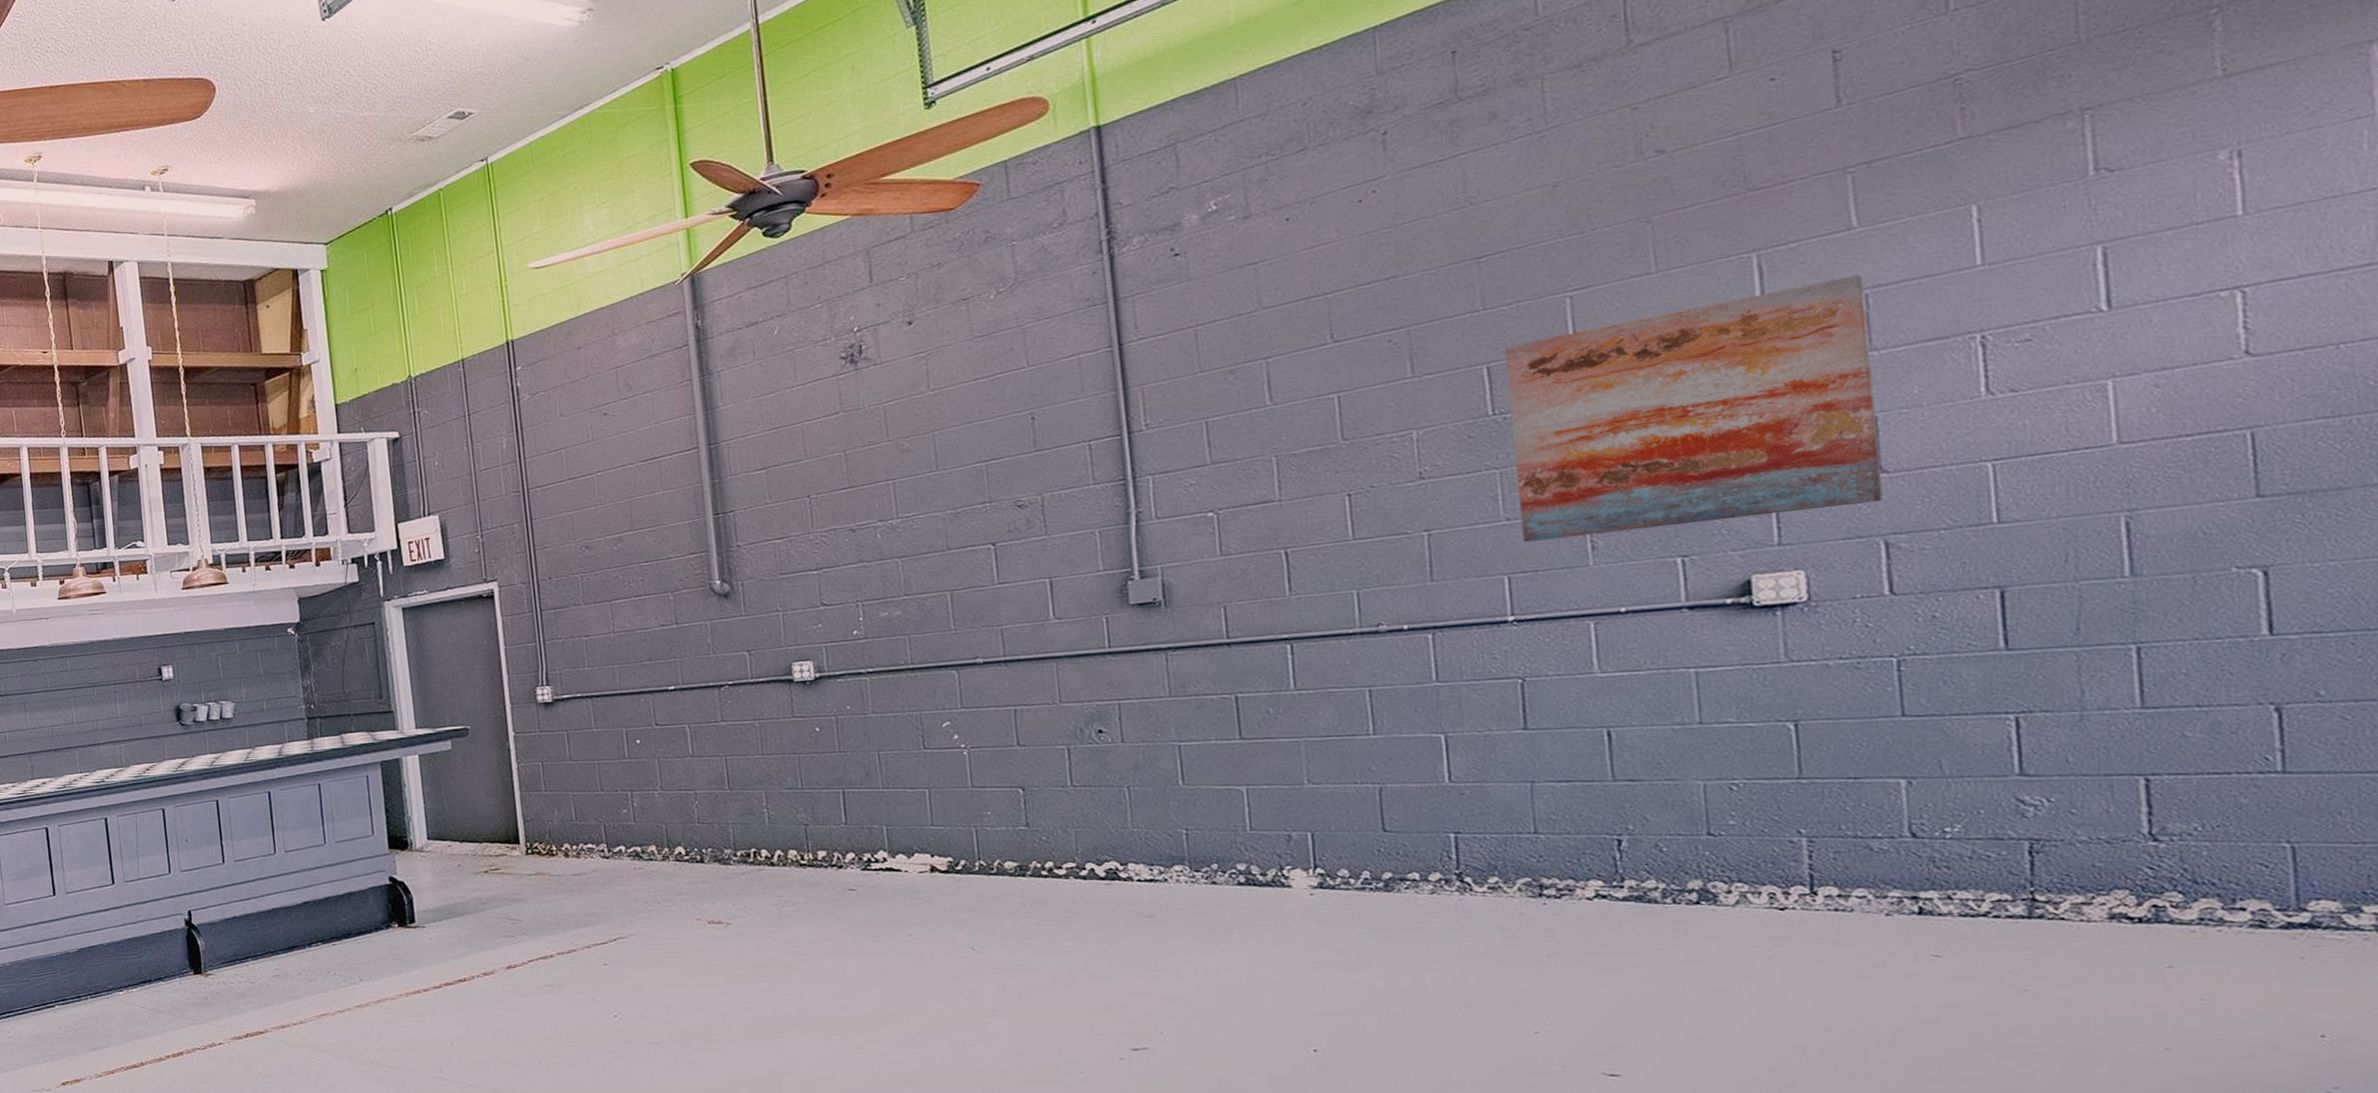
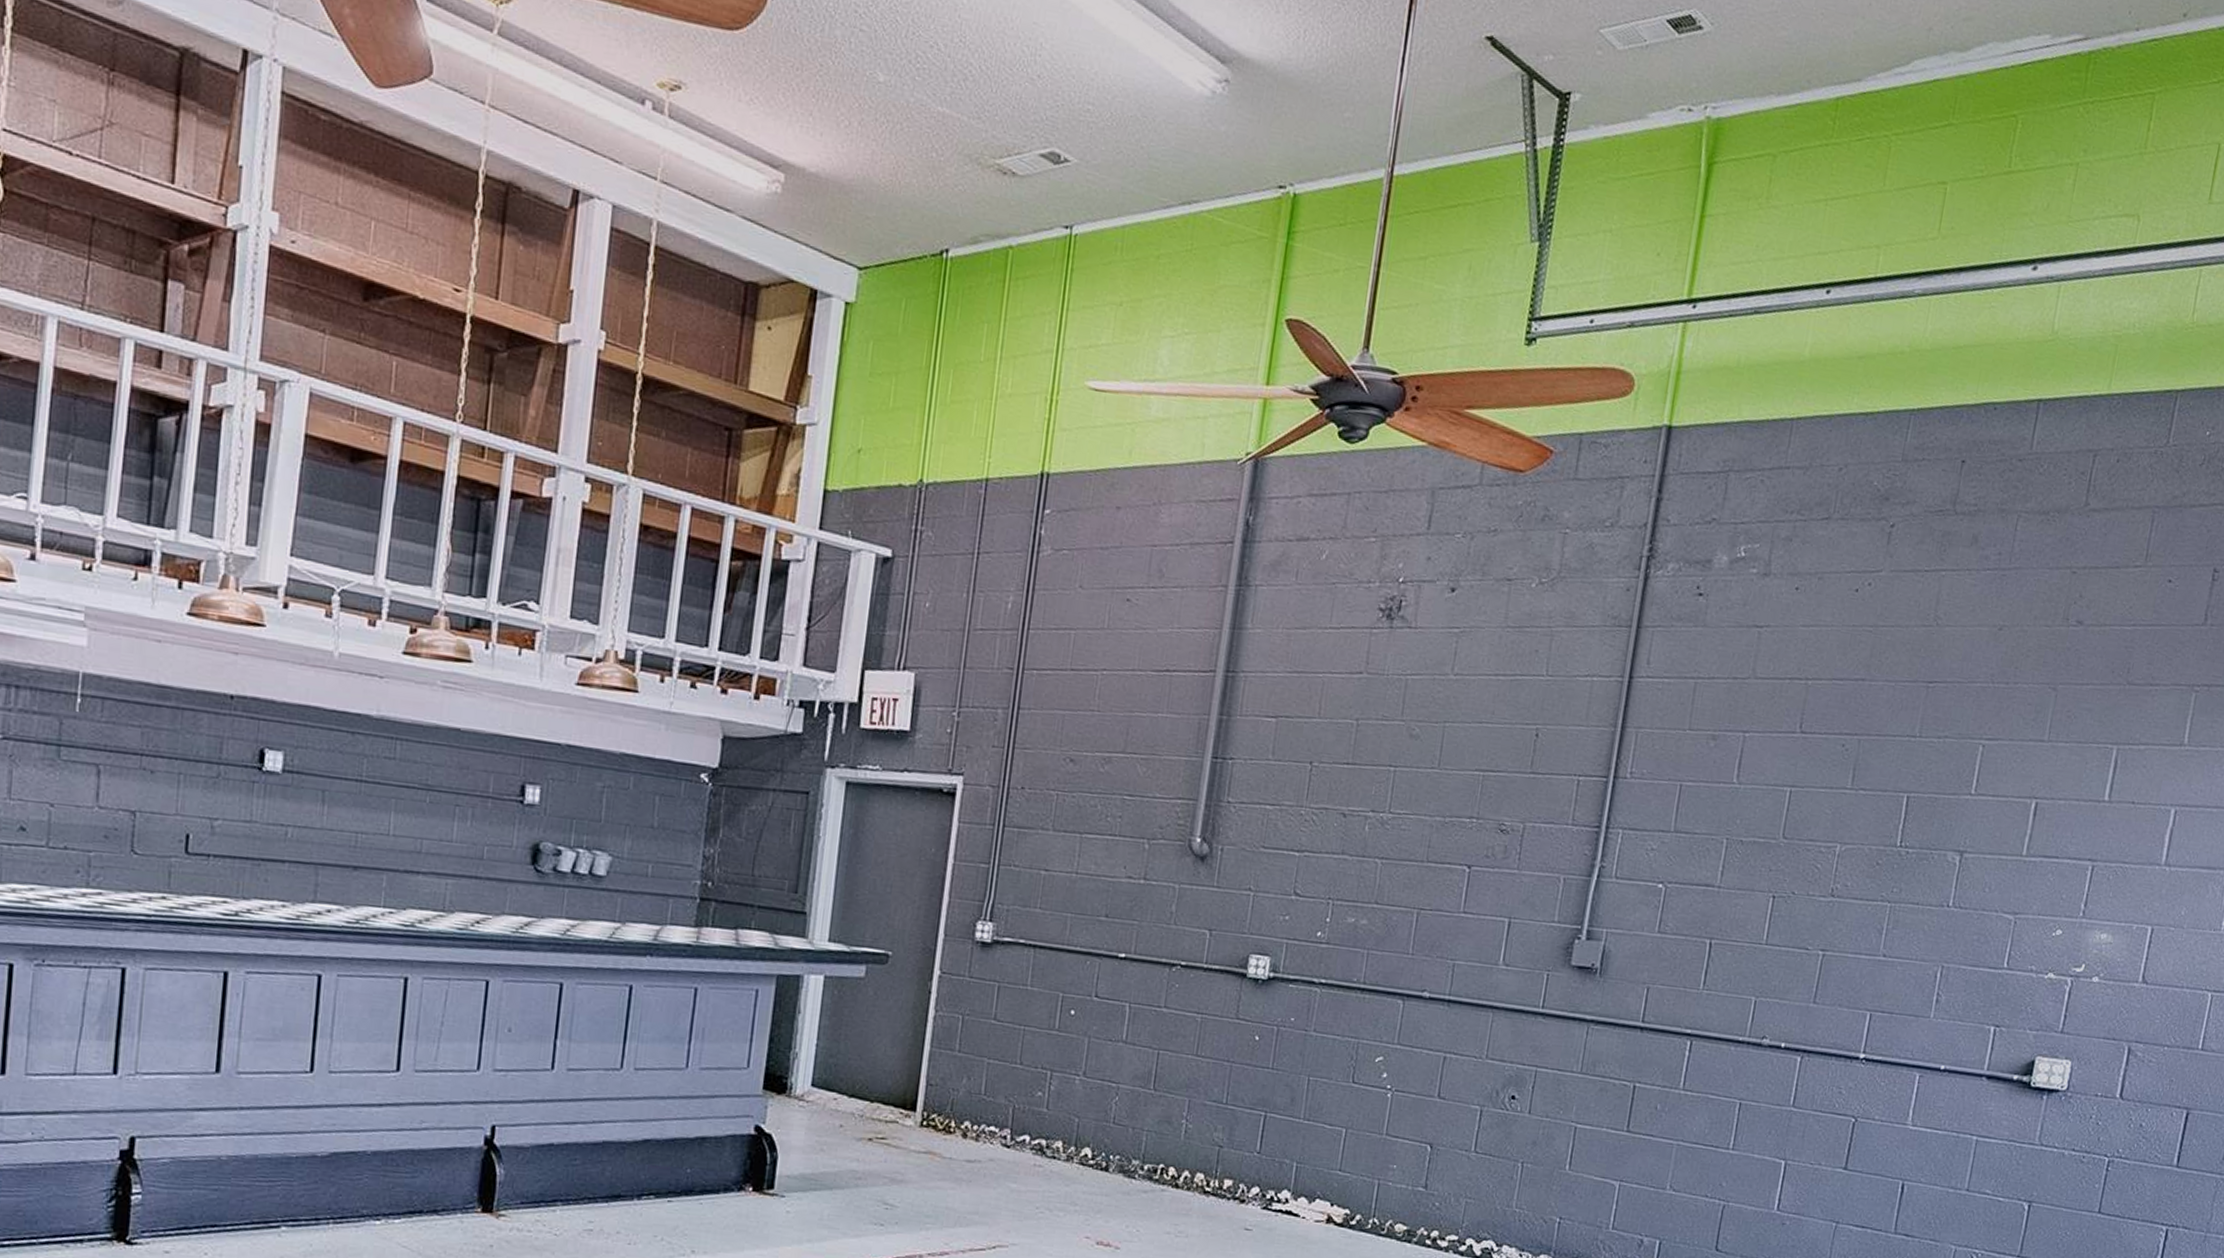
wall art: present [1504,274,1883,543] -> none [1890,779,2178,1009]

